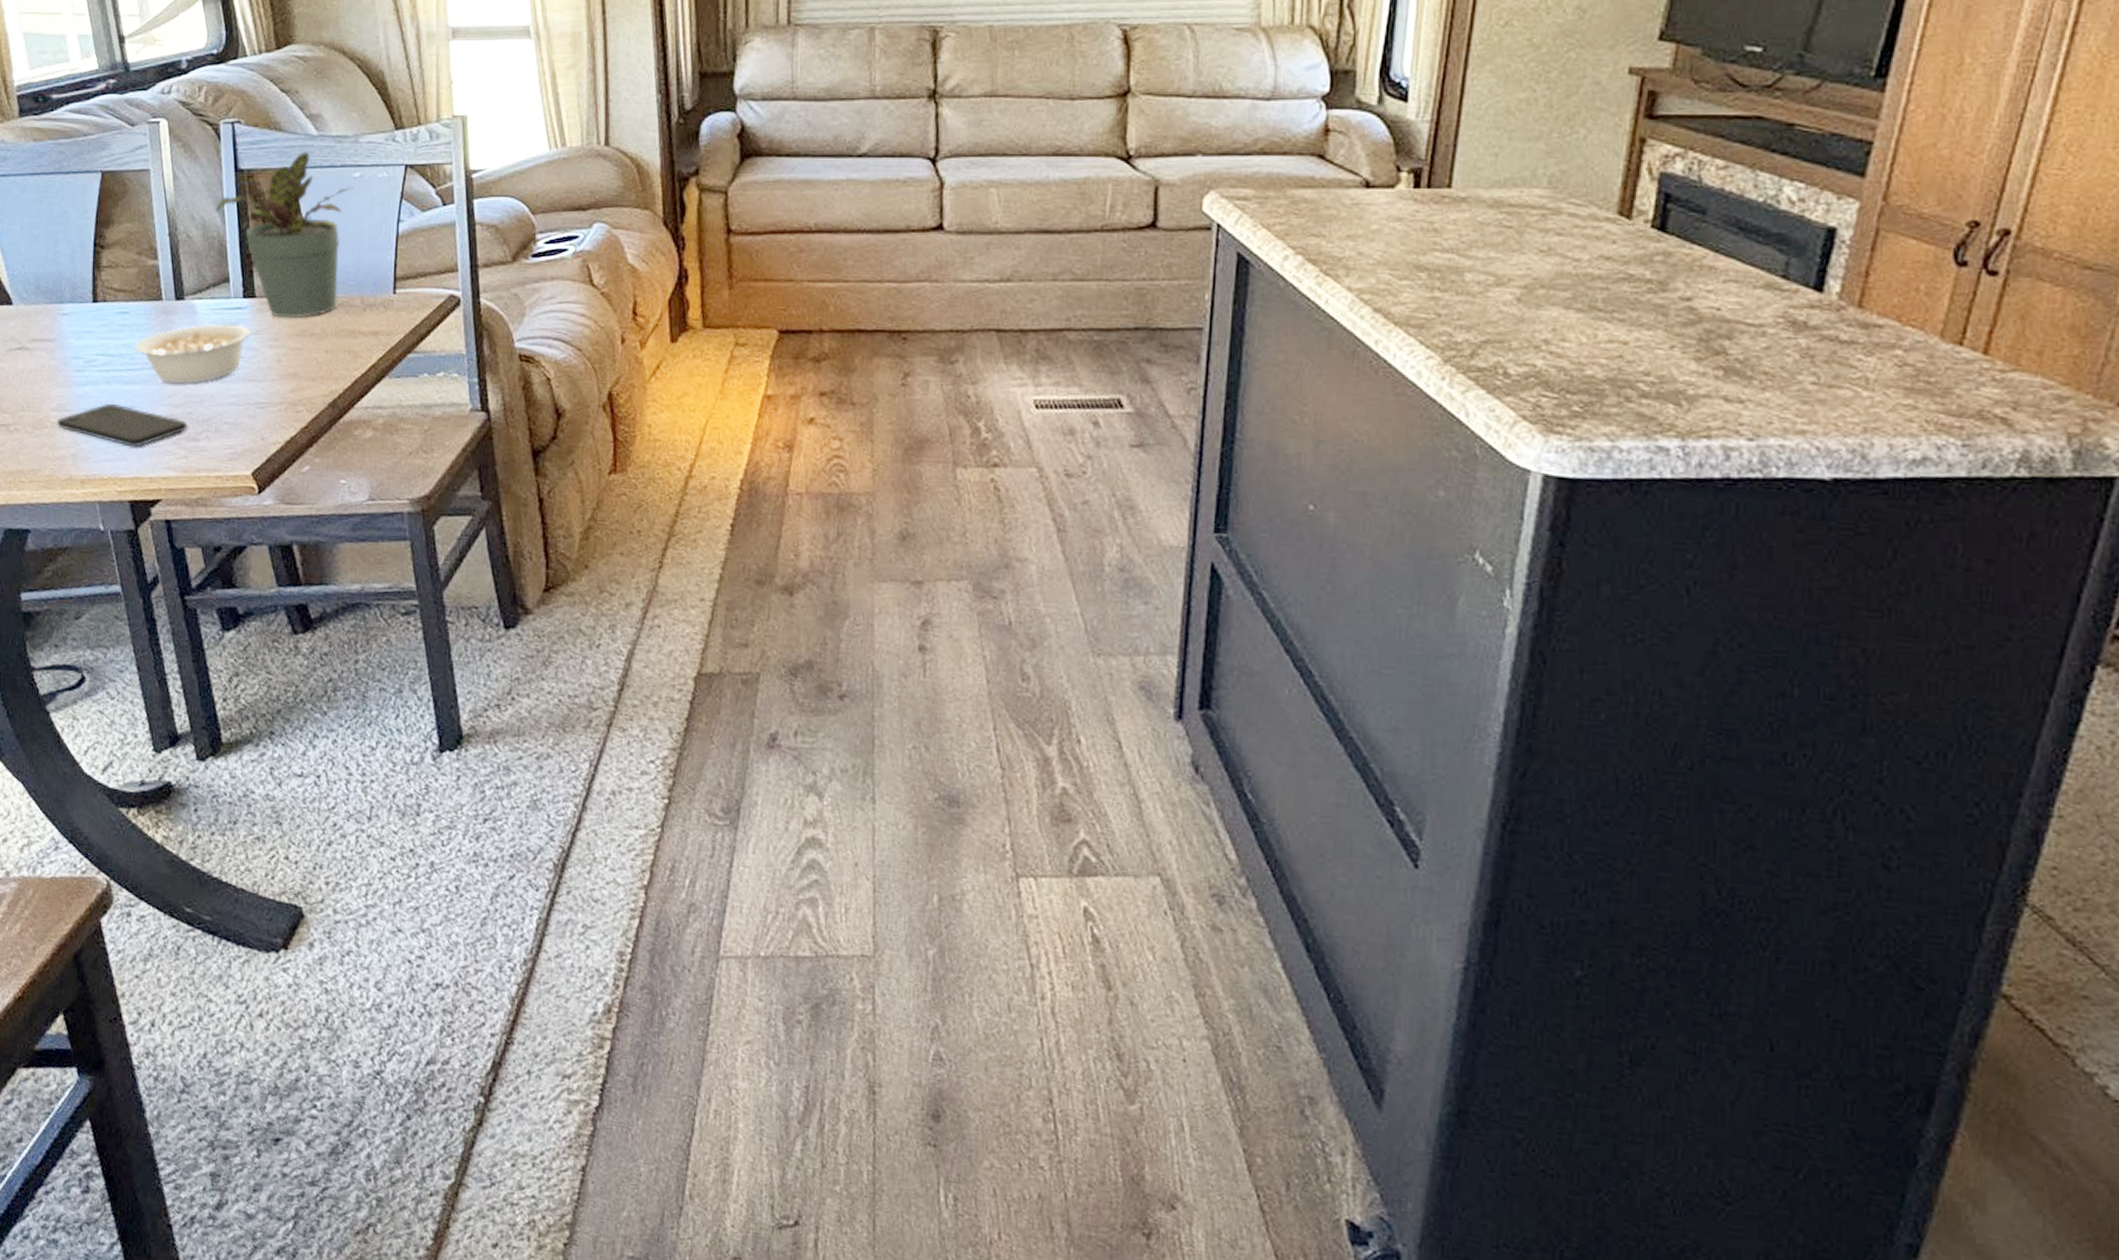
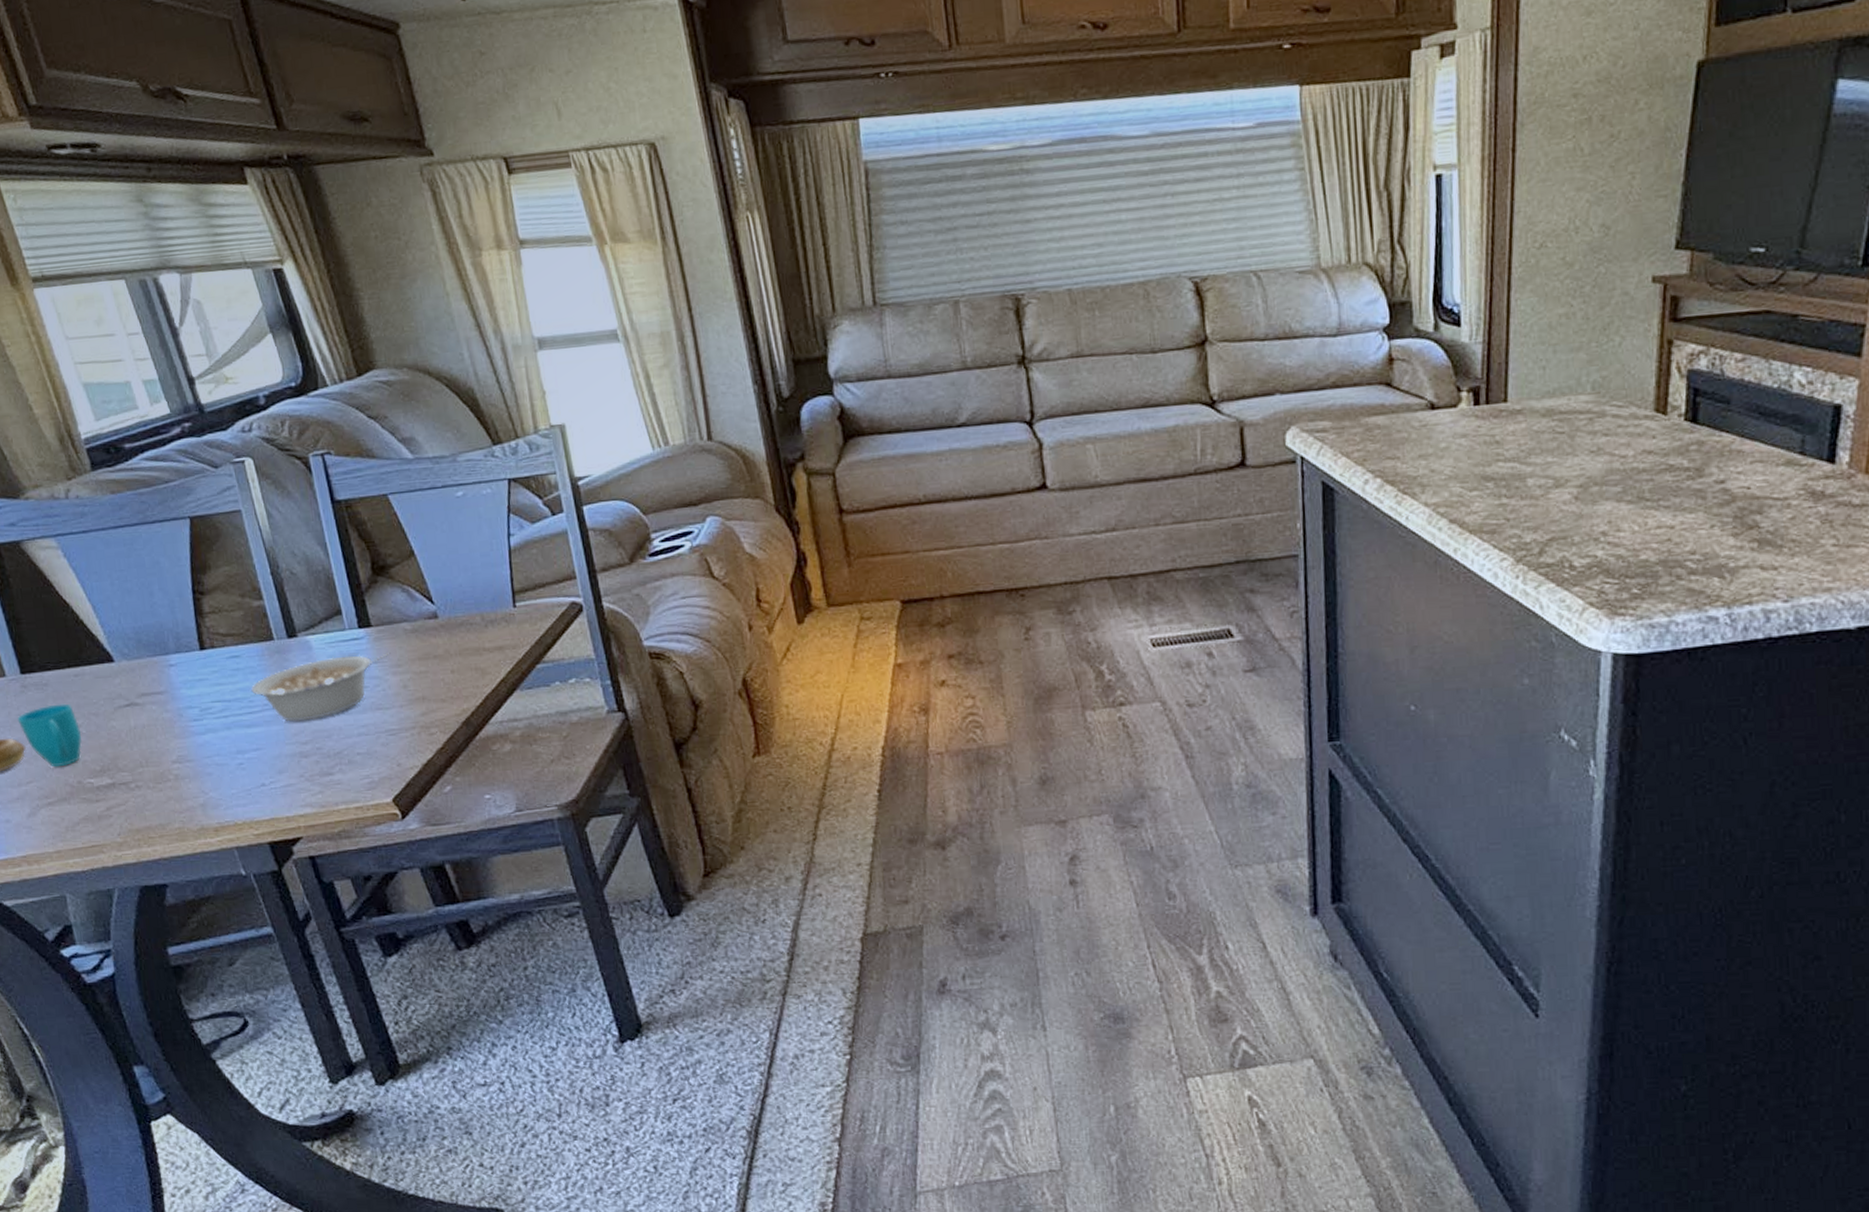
smartphone: present [57,403,188,447] -> none [180,748,319,789]
potted plant: present [216,152,353,319] -> none [317,476,458,644]

